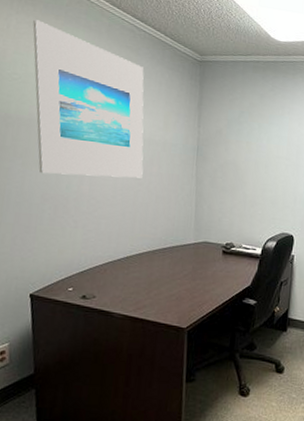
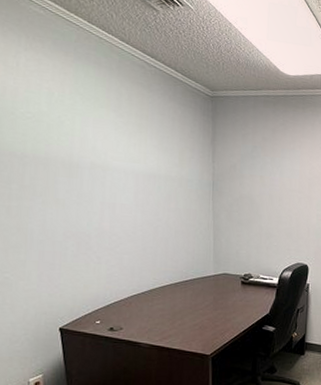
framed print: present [32,19,144,178] -> none [42,56,161,214]

